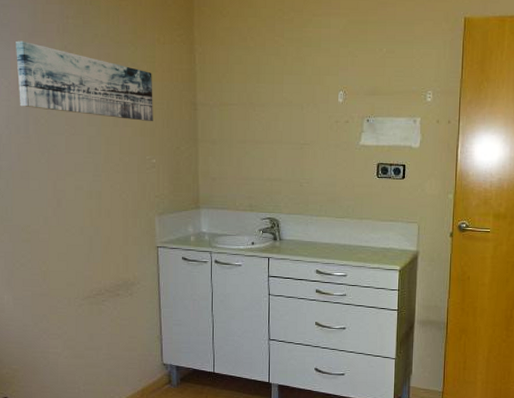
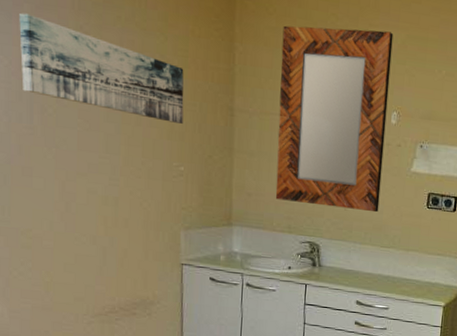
home mirror: none [236,19,335,186] -> present [275,25,394,213]

